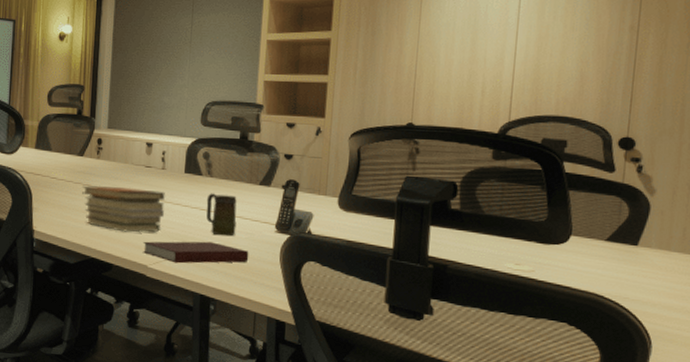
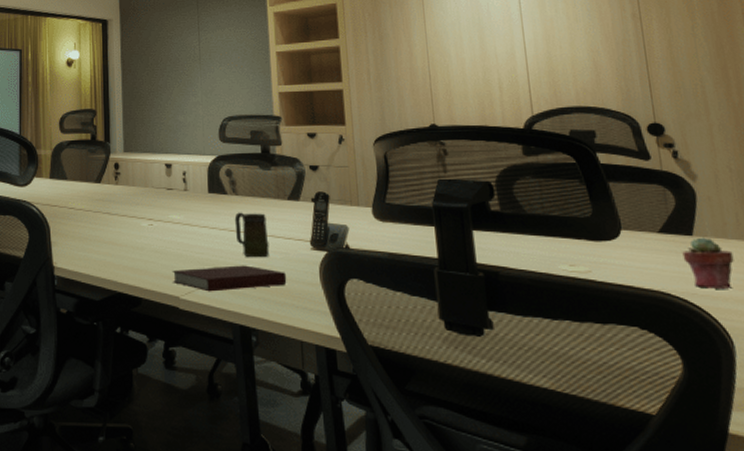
book stack: present [82,185,165,233] -> none [103,212,191,261]
potted succulent: none [623,247,672,296] -> present [682,237,734,289]

